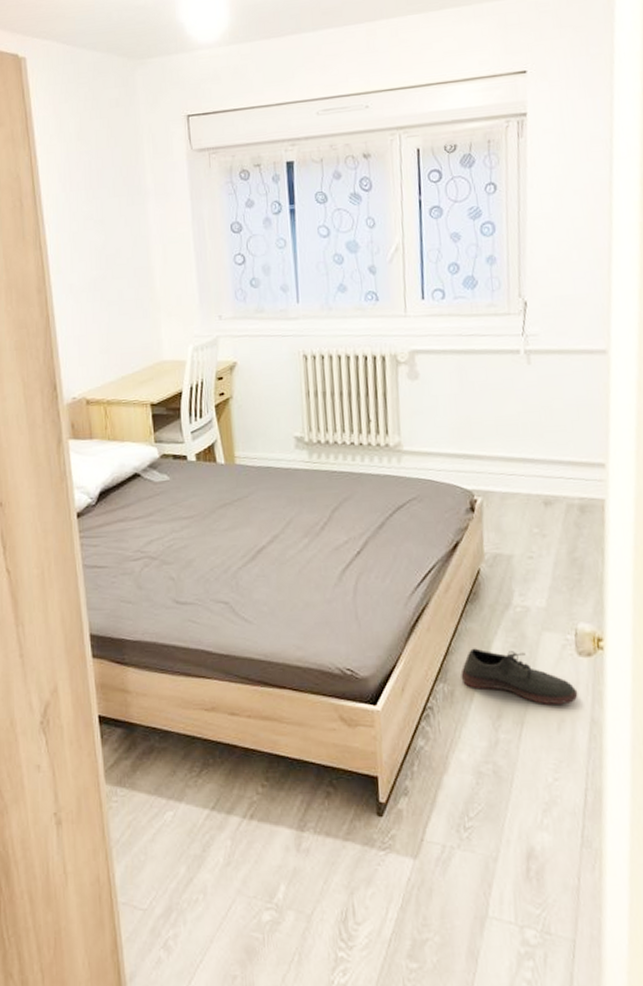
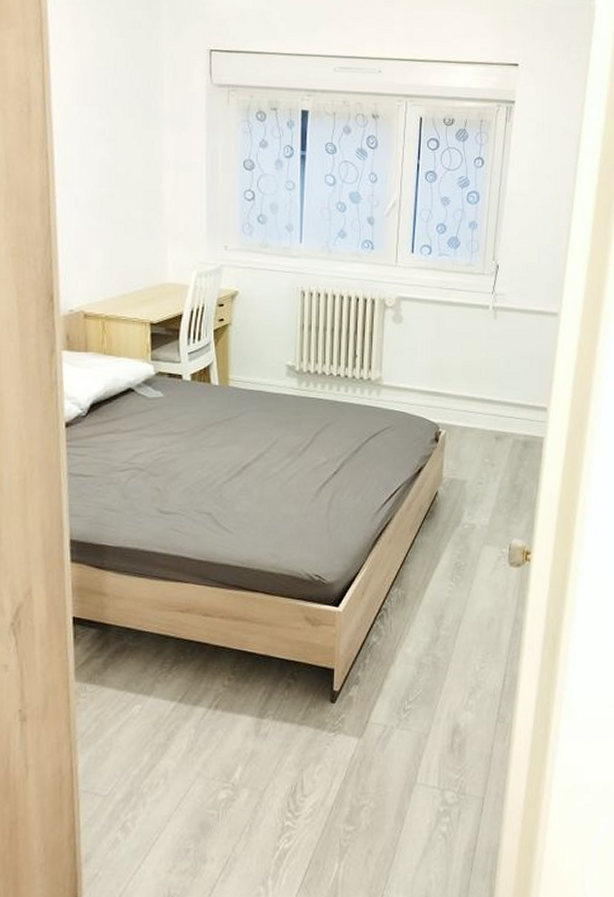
shoe: present [460,648,578,705] -> none [413,558,507,607]

